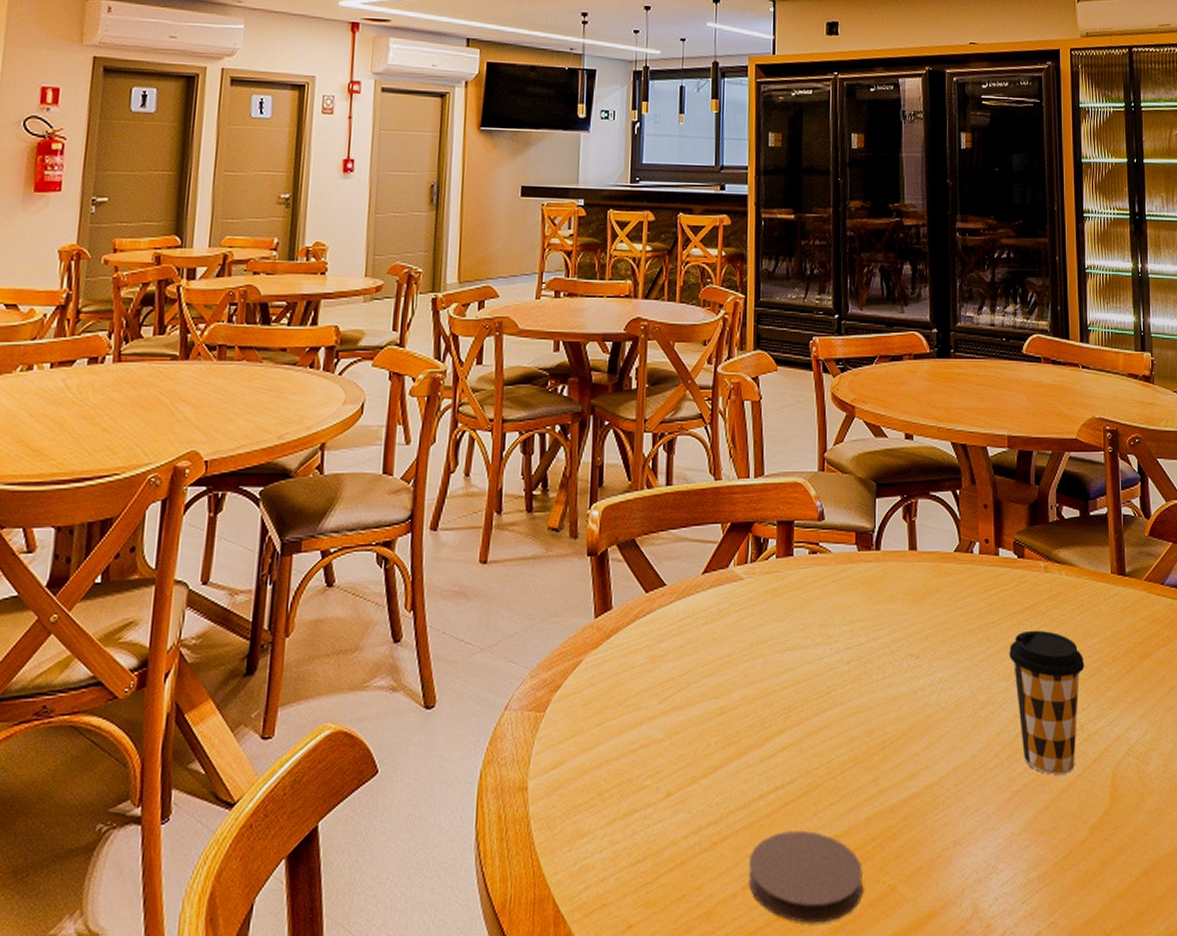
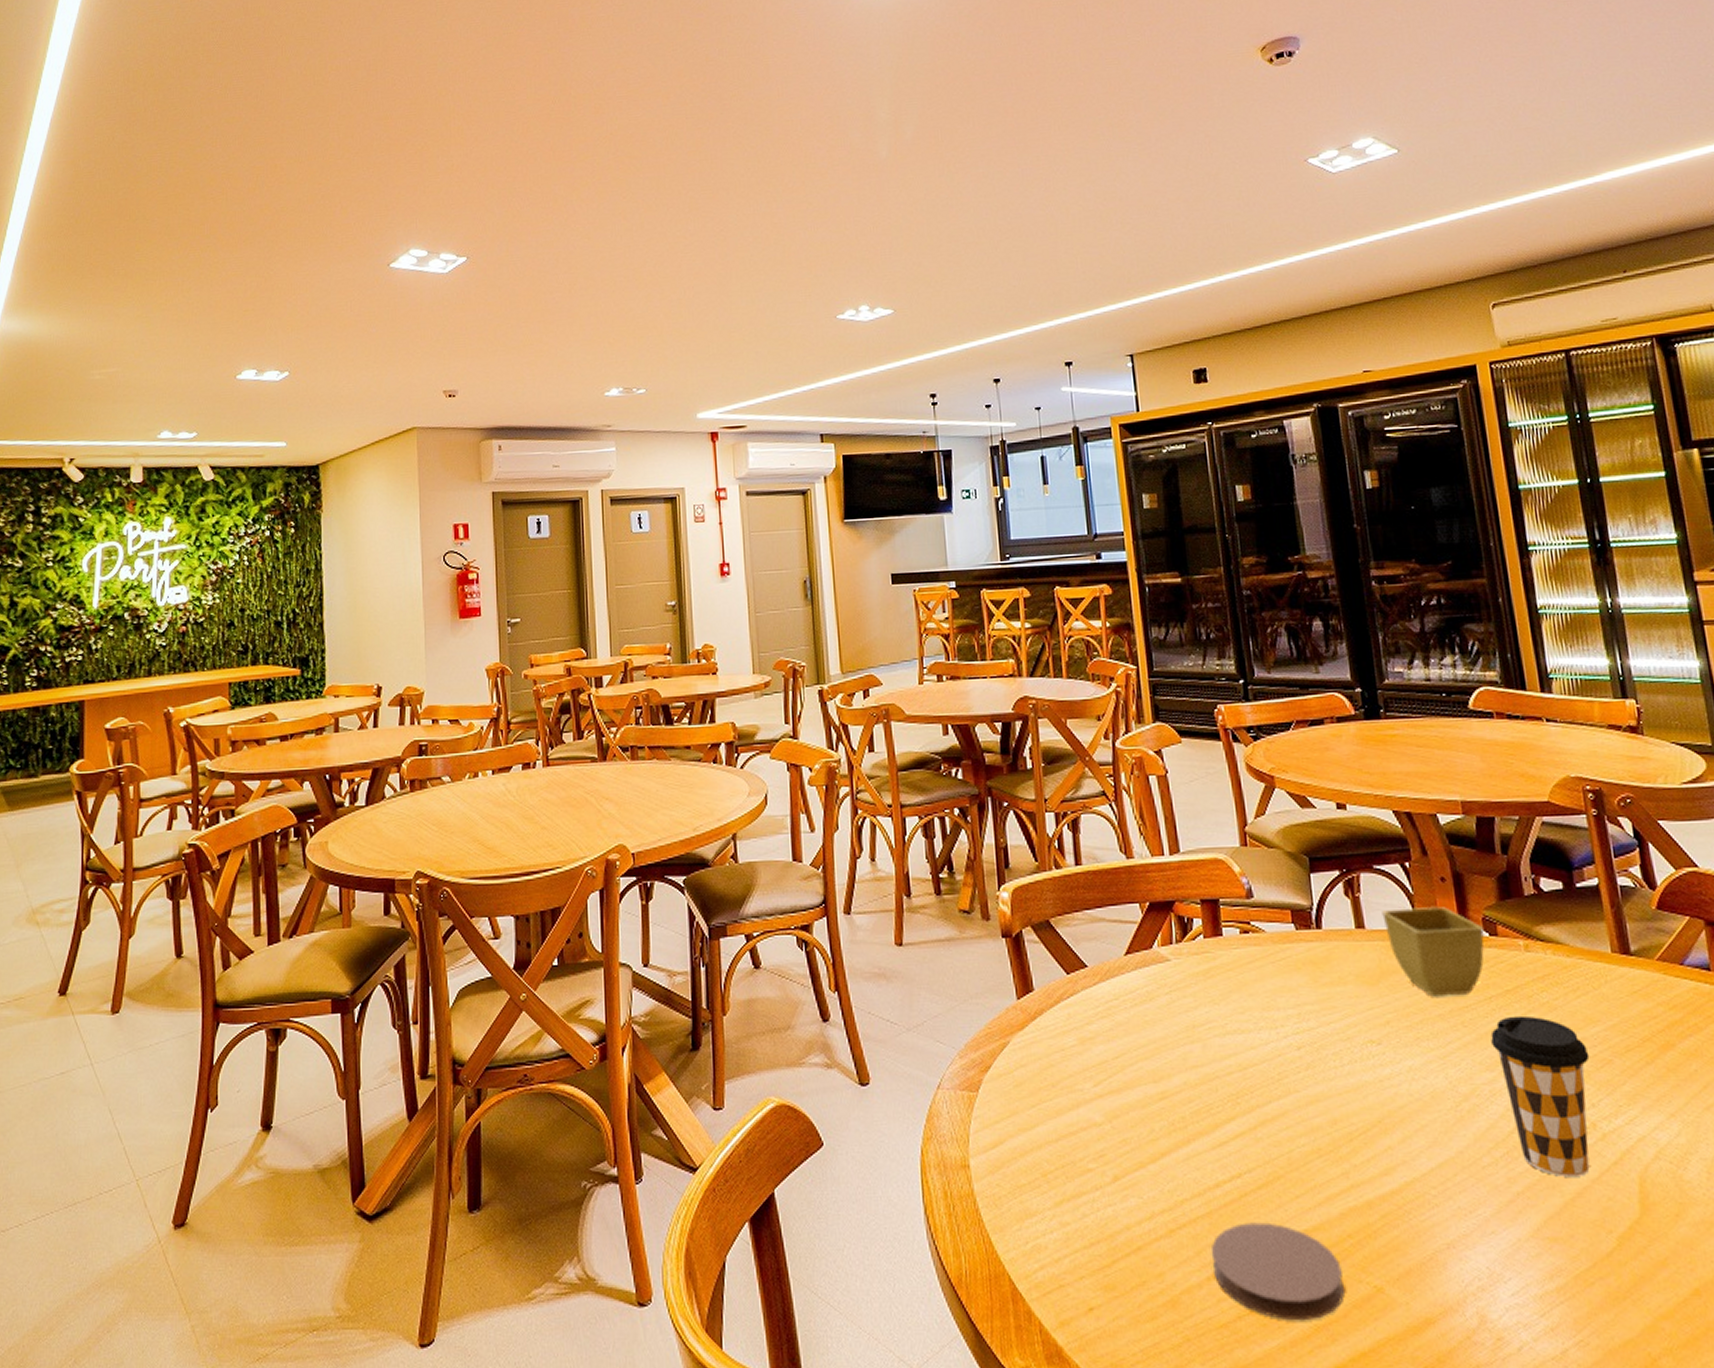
flower pot: none [932,531,1013,613] -> present [1382,907,1484,997]

